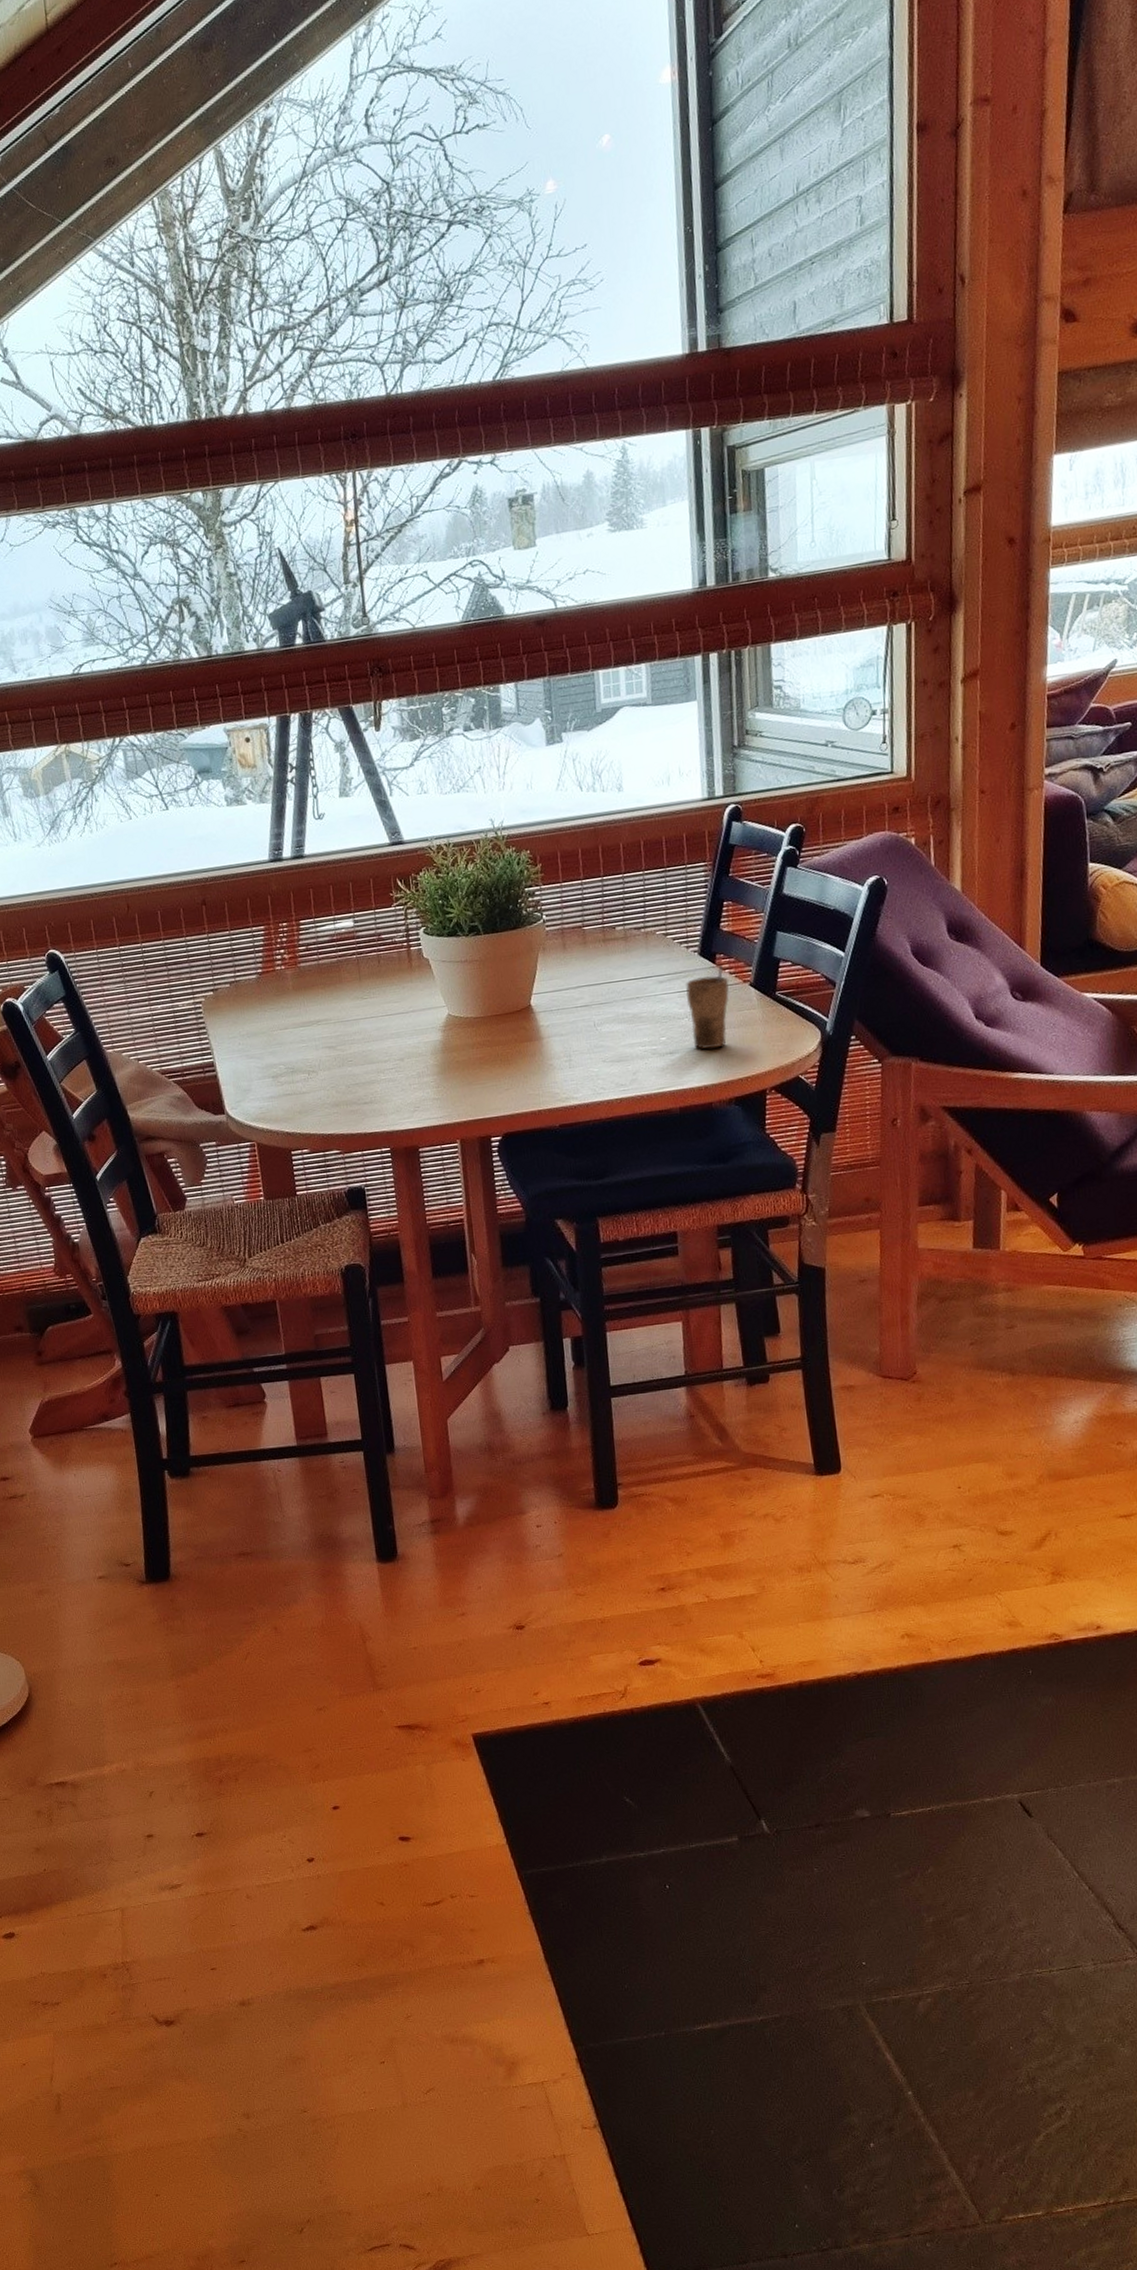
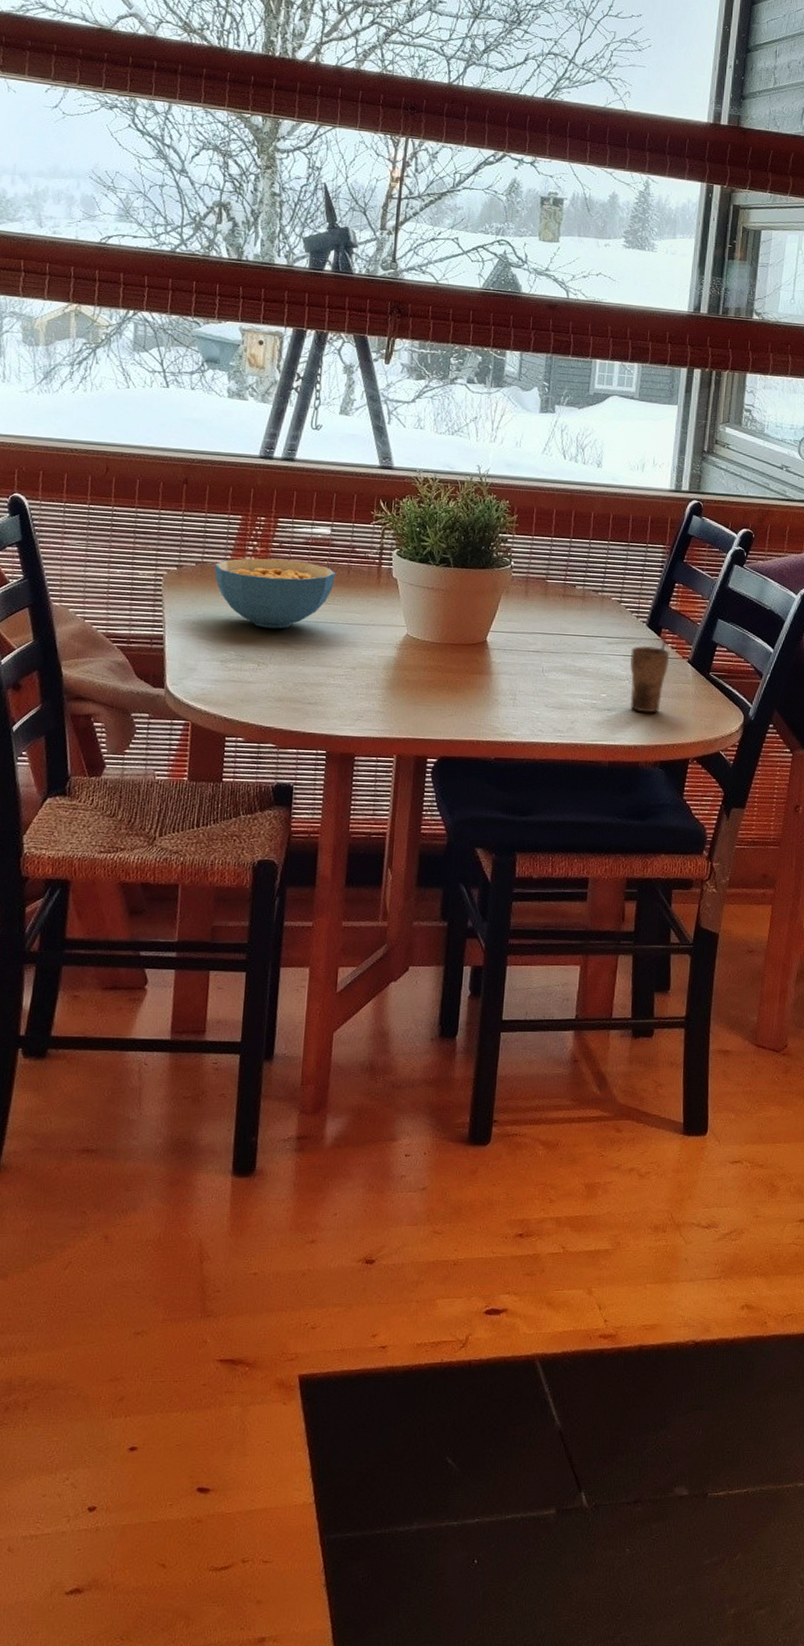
cereal bowl: none [247,960,367,1036] -> present [214,558,336,629]

